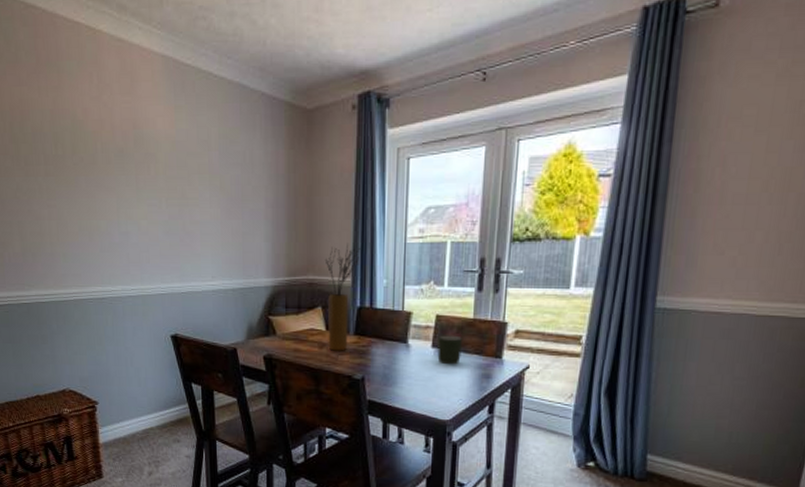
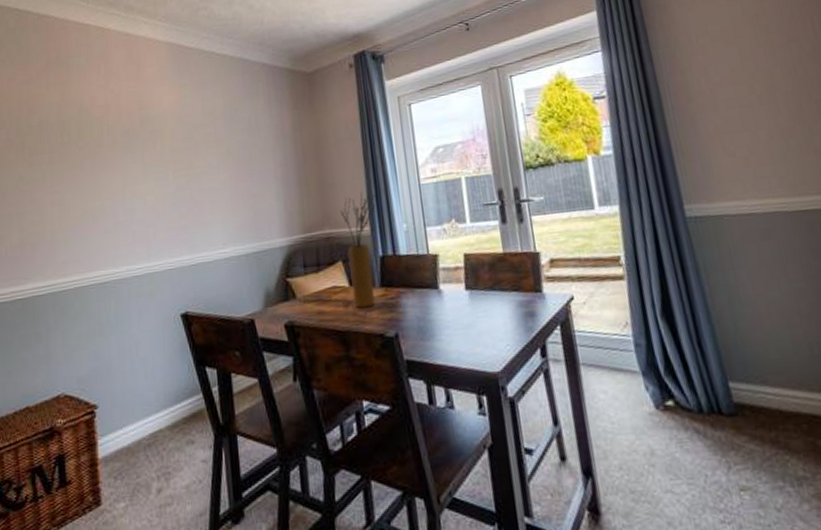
mug: present [437,335,462,365] -> none [470,273,499,308]

